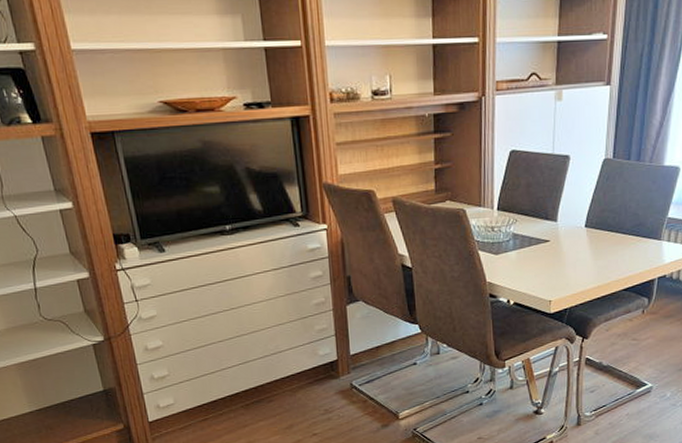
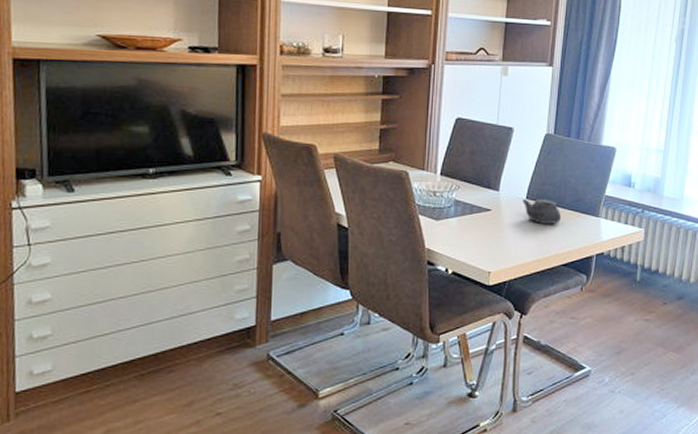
teapot: none [581,226,622,251] -> present [522,199,562,224]

